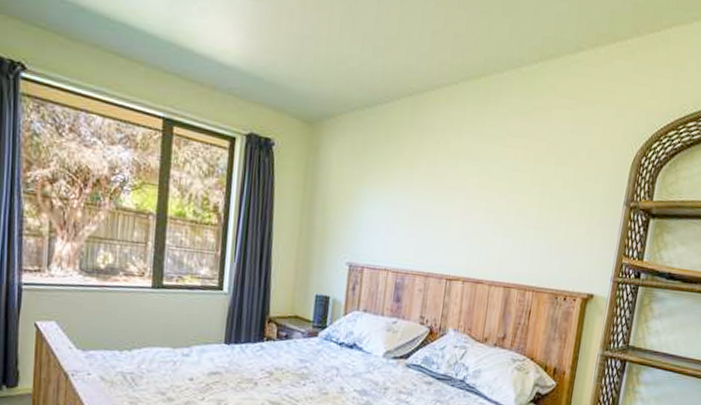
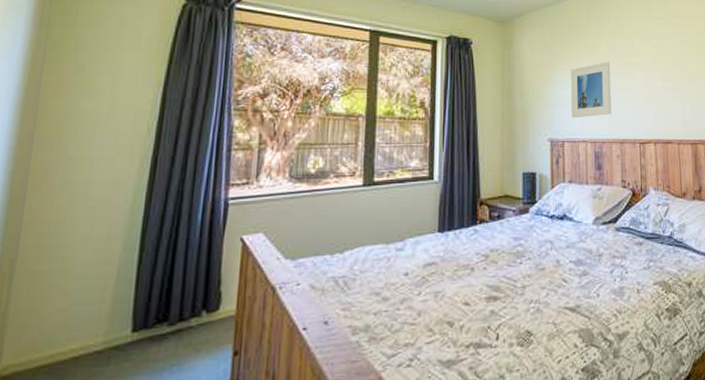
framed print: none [375,182,428,244] -> present [570,62,612,118]

